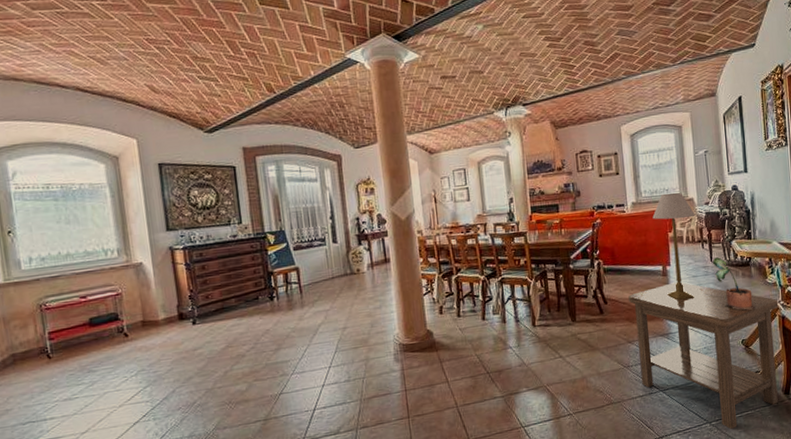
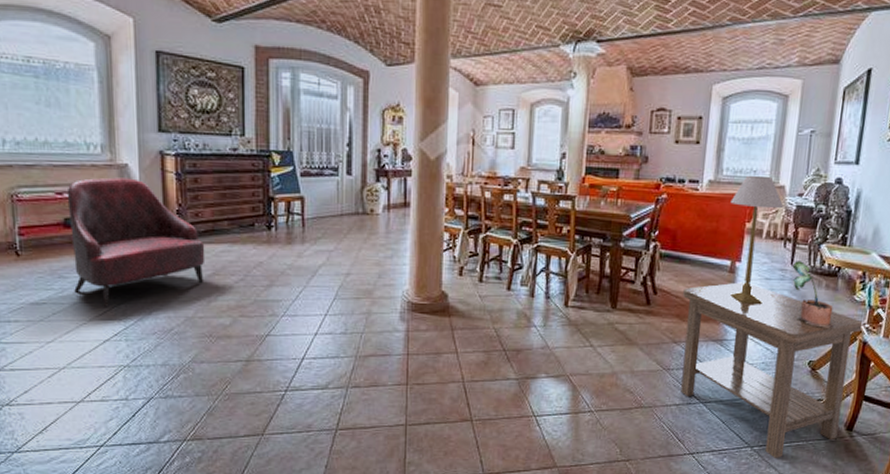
armchair: none [90,274,220,394] -> present [67,177,205,309]

